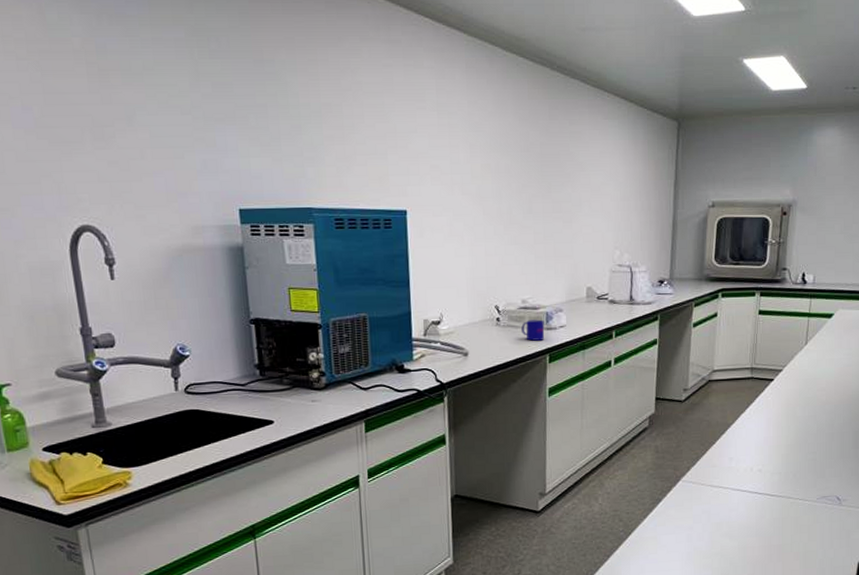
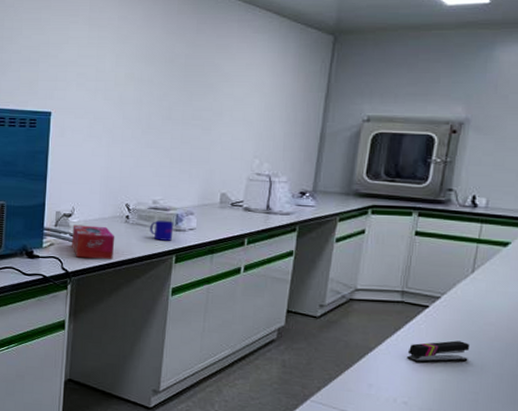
tissue box: none [443,331,488,367] -> present [72,225,115,259]
stapler: none [759,408,808,432] -> present [407,340,470,363]

